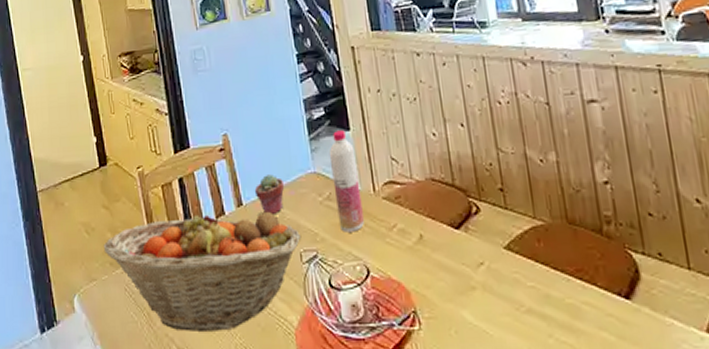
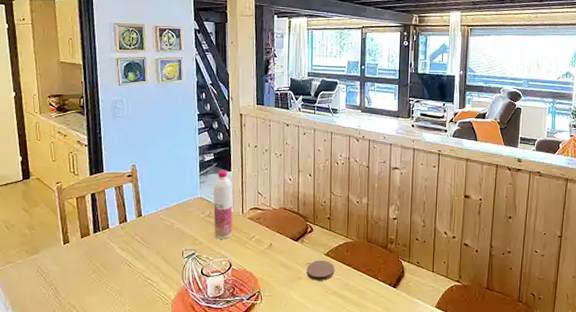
fruit basket: present [103,210,302,331] -> none [21,218,185,301]
potted succulent: present [254,174,285,216] -> none [152,196,177,225]
coaster: none [480,256,525,291] -> present [306,260,335,281]

